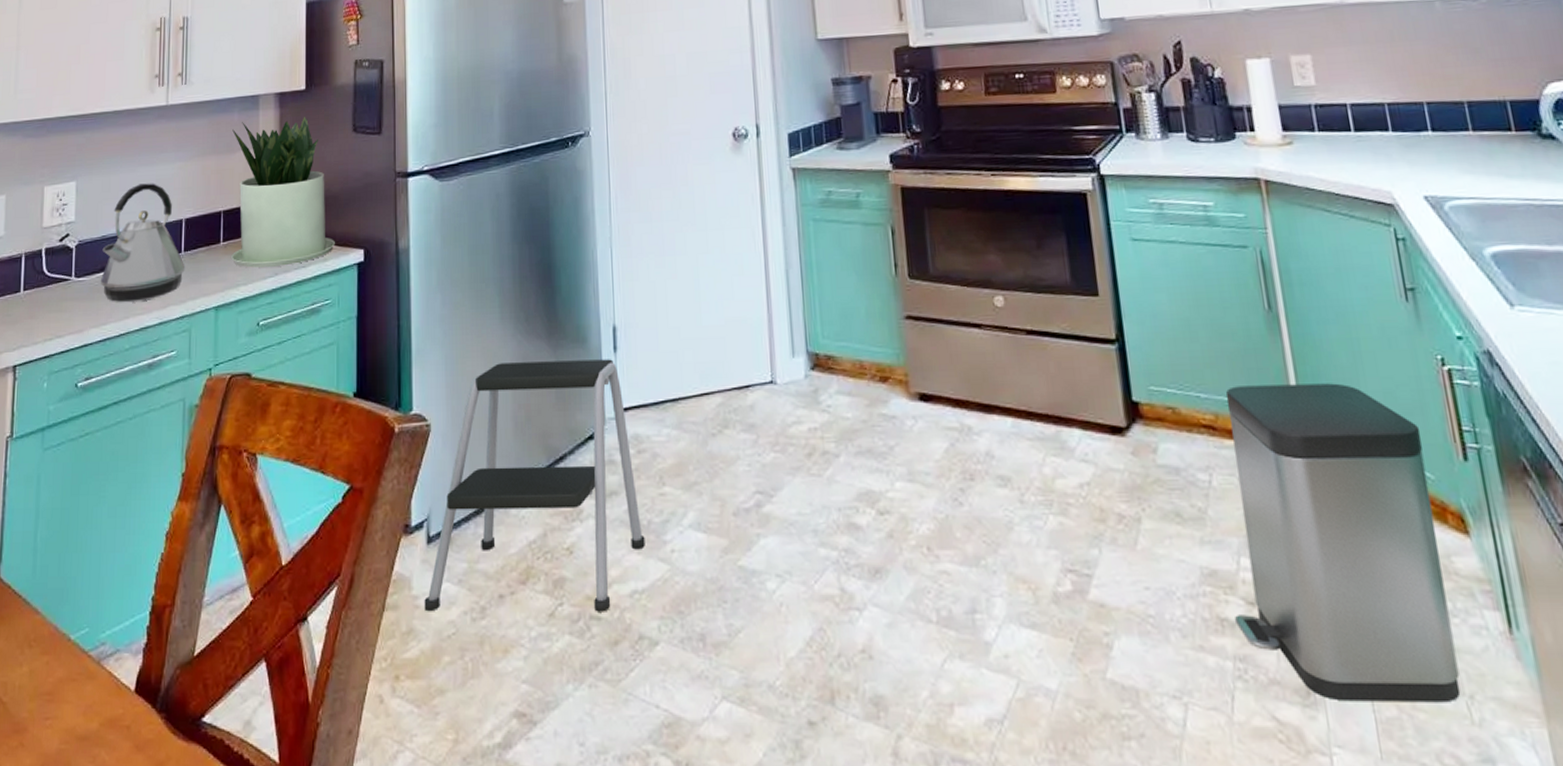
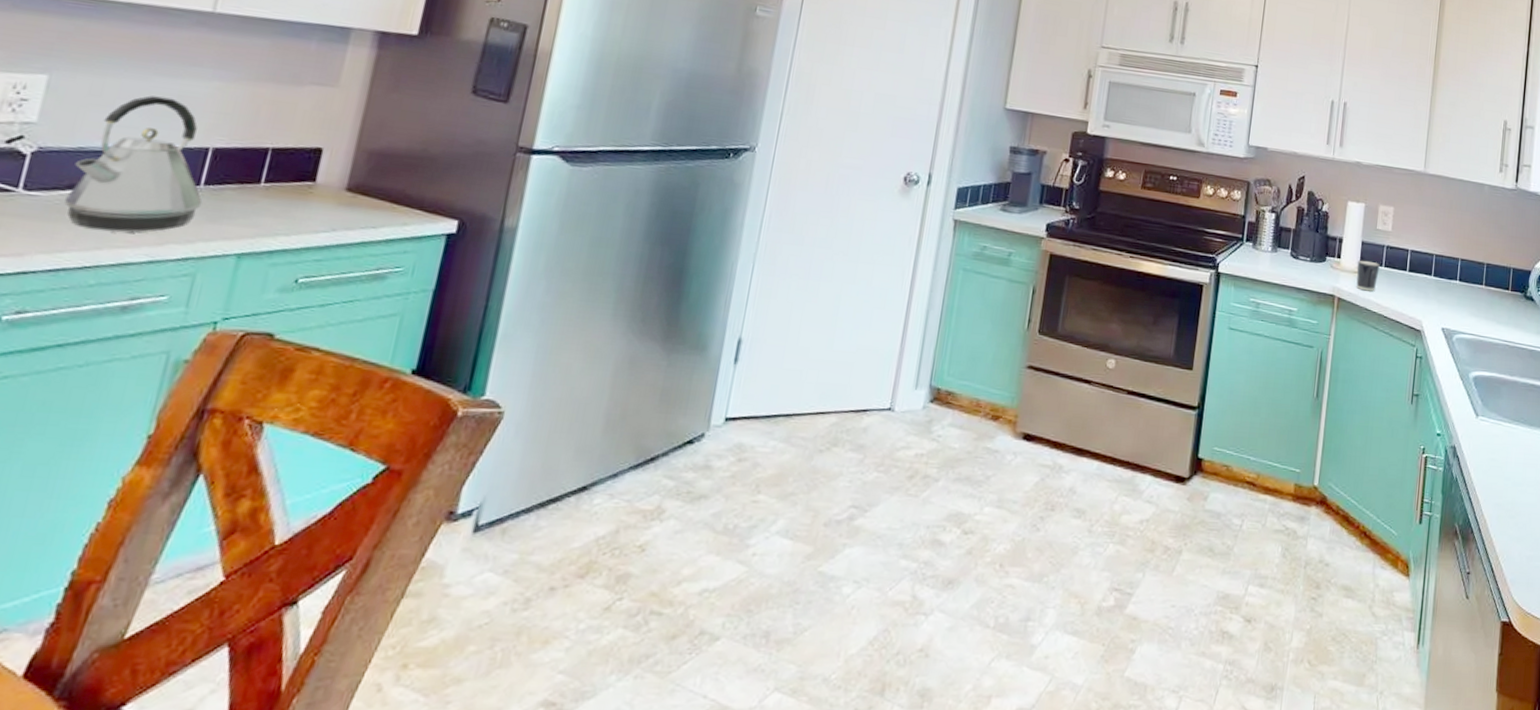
planter: present [230,116,335,268] -> none [271,53,424,223]
step stool: present [424,359,645,612] -> none [455,359,735,608]
pedal bin: present [1225,383,1461,703] -> none [1232,453,1397,697]
mug: none [1279,127,1314,166] -> present [1356,260,1380,292]

